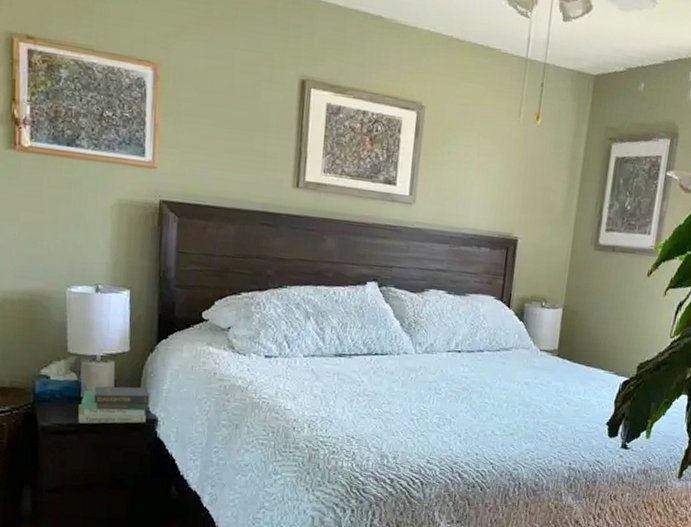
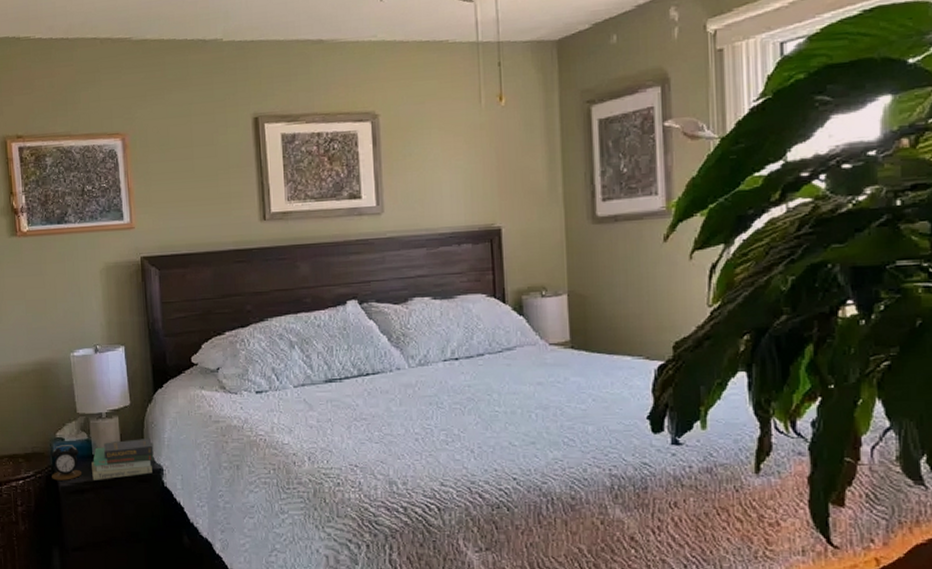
alarm clock: none [31,383,67,420] -> present [51,445,83,480]

